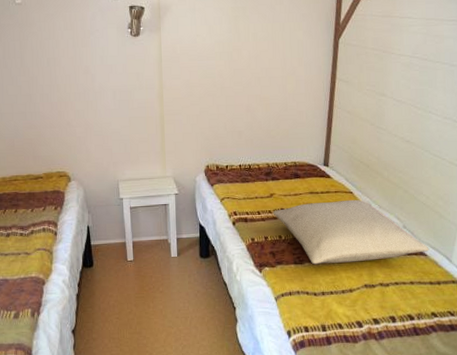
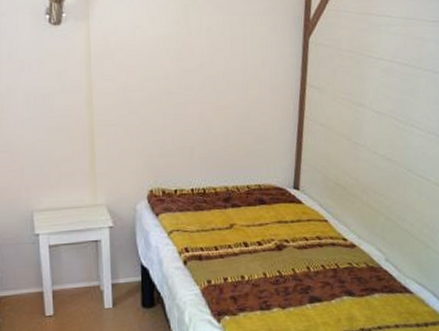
pillow: present [273,199,429,265] -> none [233,229,415,310]

